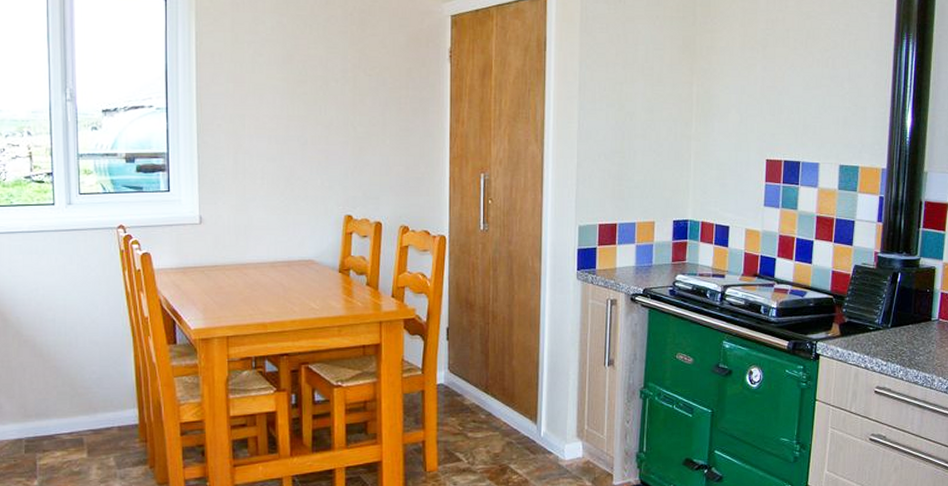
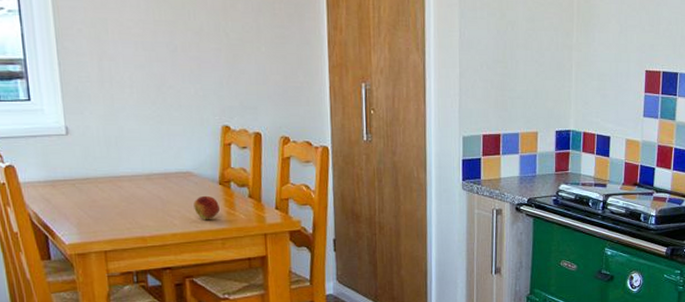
fruit: none [314,283,338,308] -> present [193,195,220,221]

